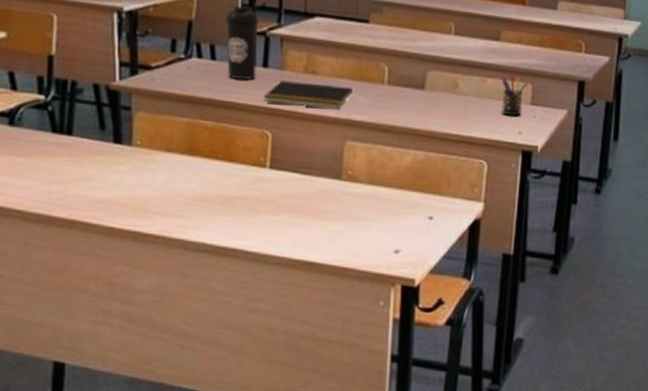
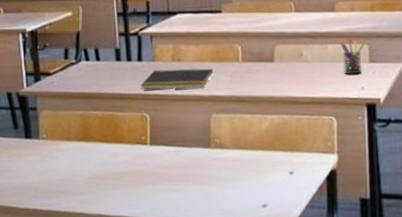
water bottle: present [225,5,259,81] -> none [105,13,133,75]

